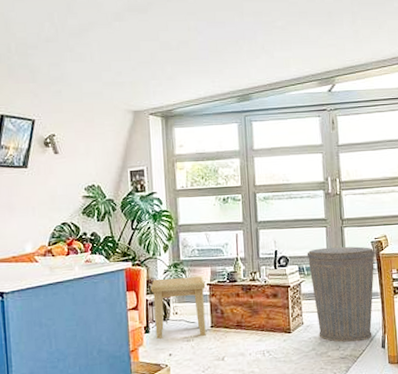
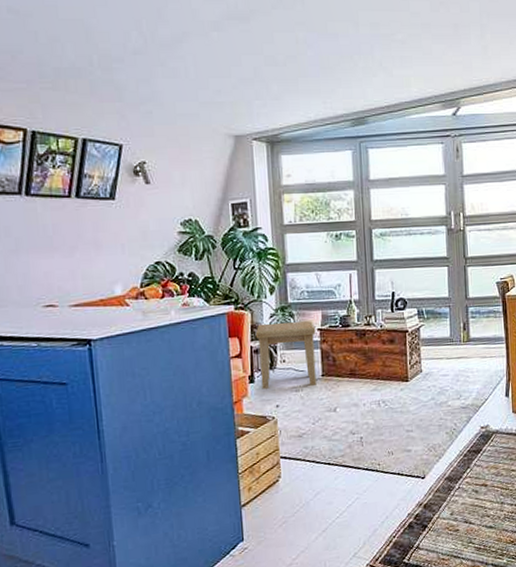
trash can: present [307,246,376,343] -> none [426,287,501,391]

